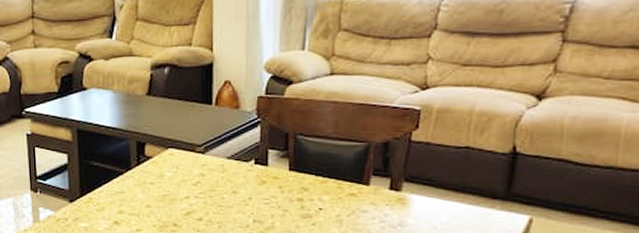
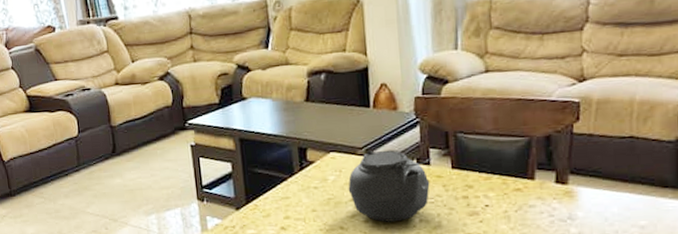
teapot: none [184,147,270,221] -> present [348,149,432,222]

